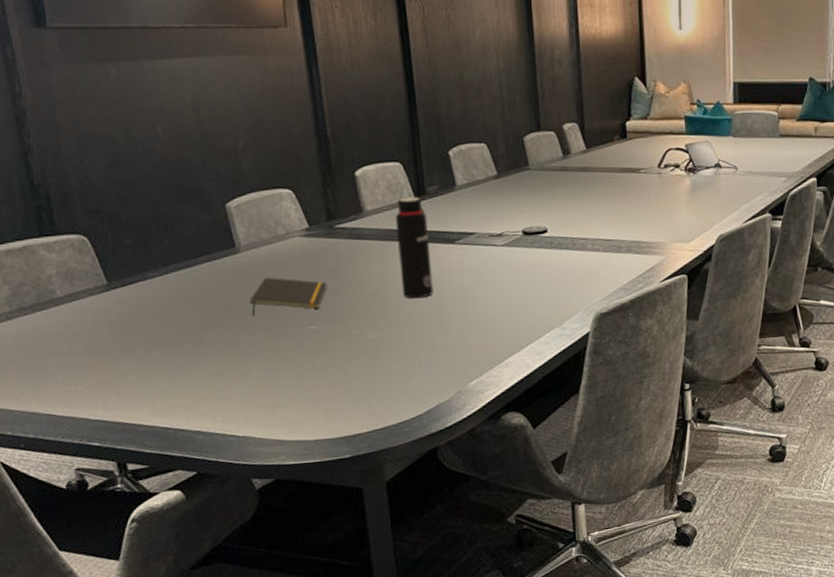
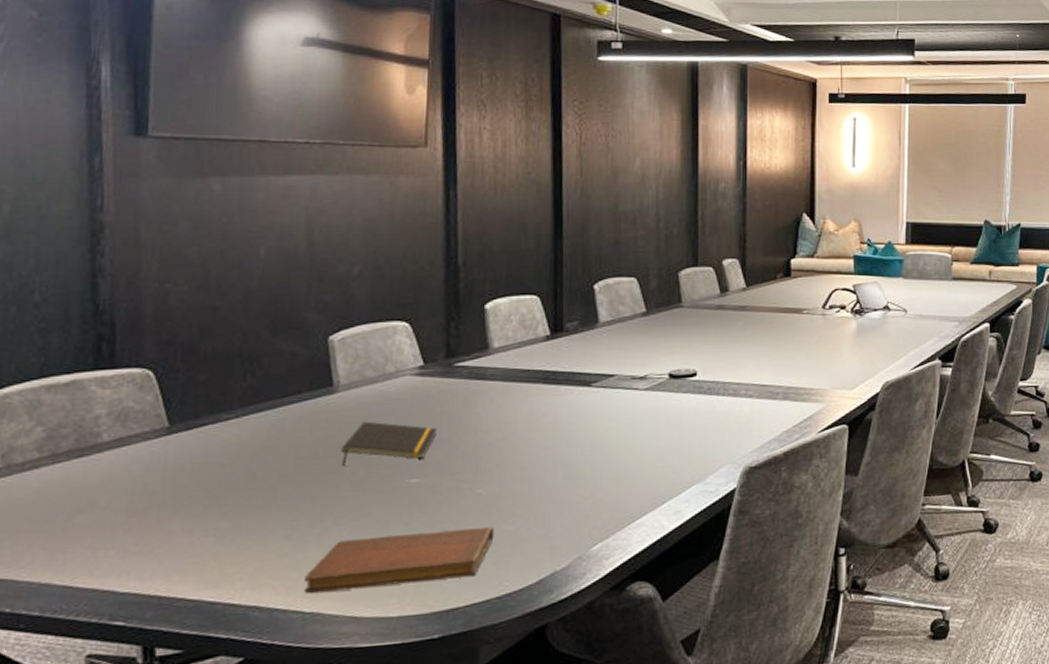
notebook: none [235,366,386,422] -> present [304,527,495,594]
water bottle: present [395,197,434,299] -> none [524,334,563,449]

